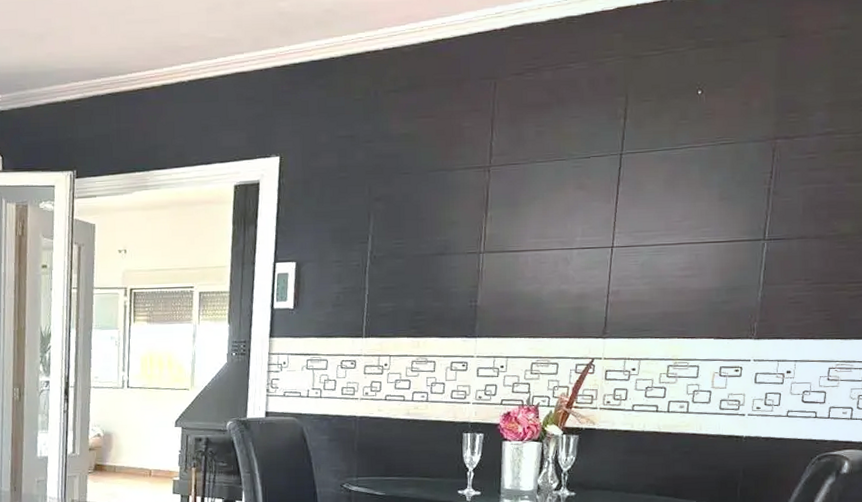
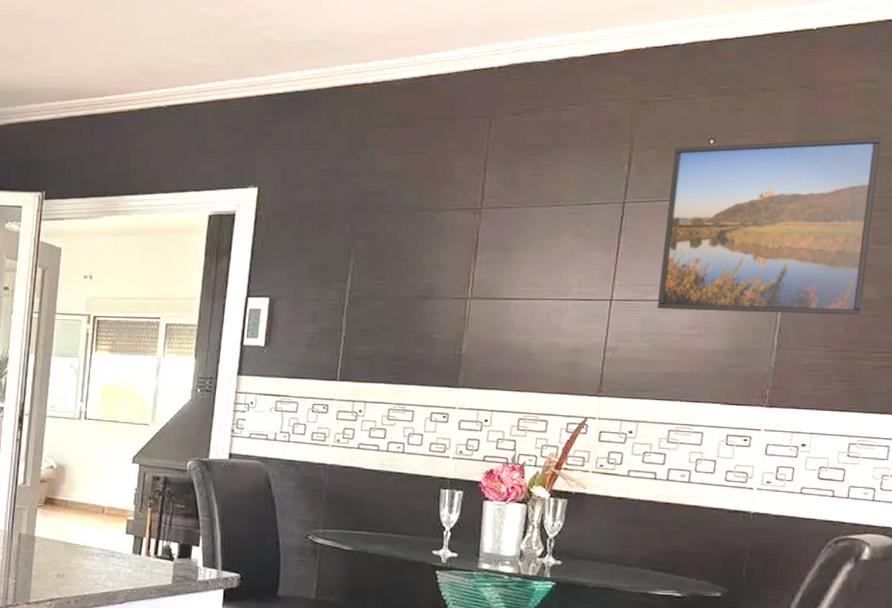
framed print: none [654,81,853,254] -> present [657,137,882,315]

